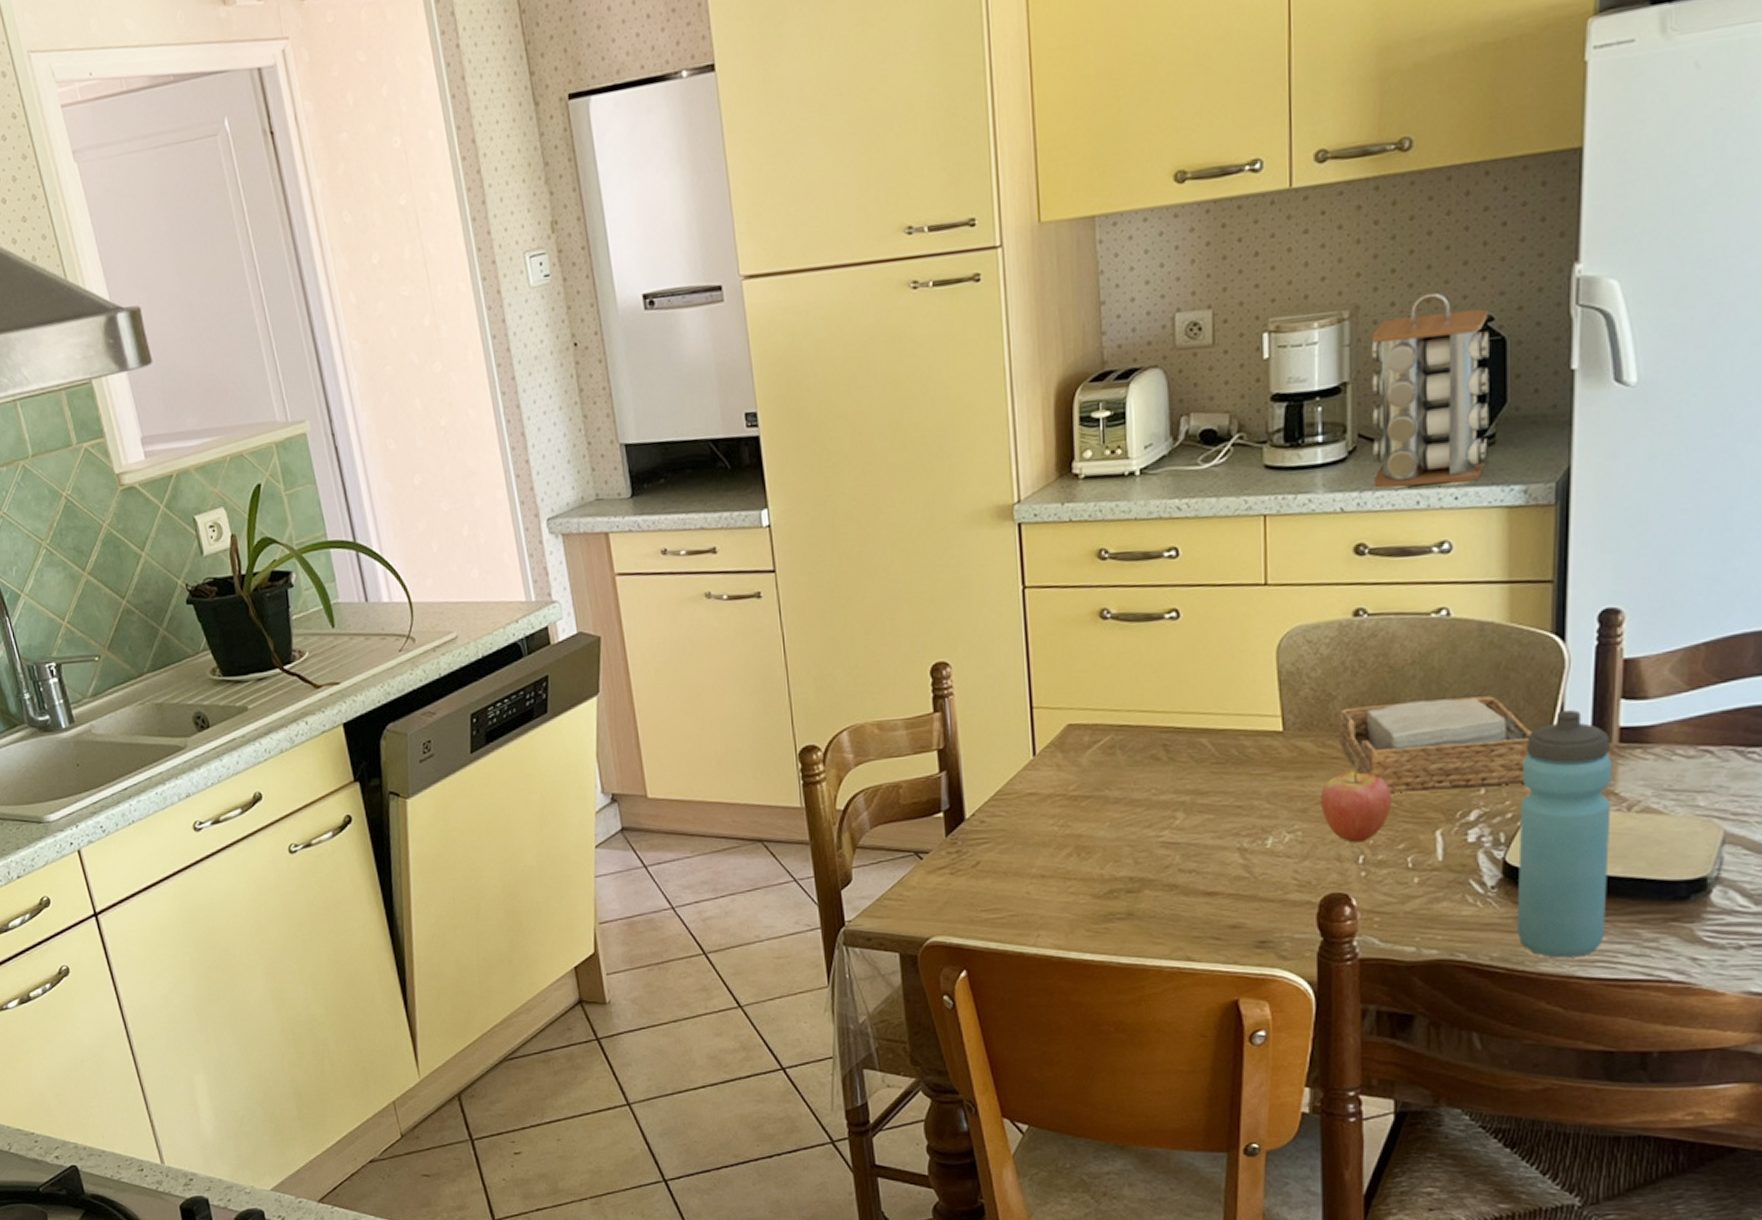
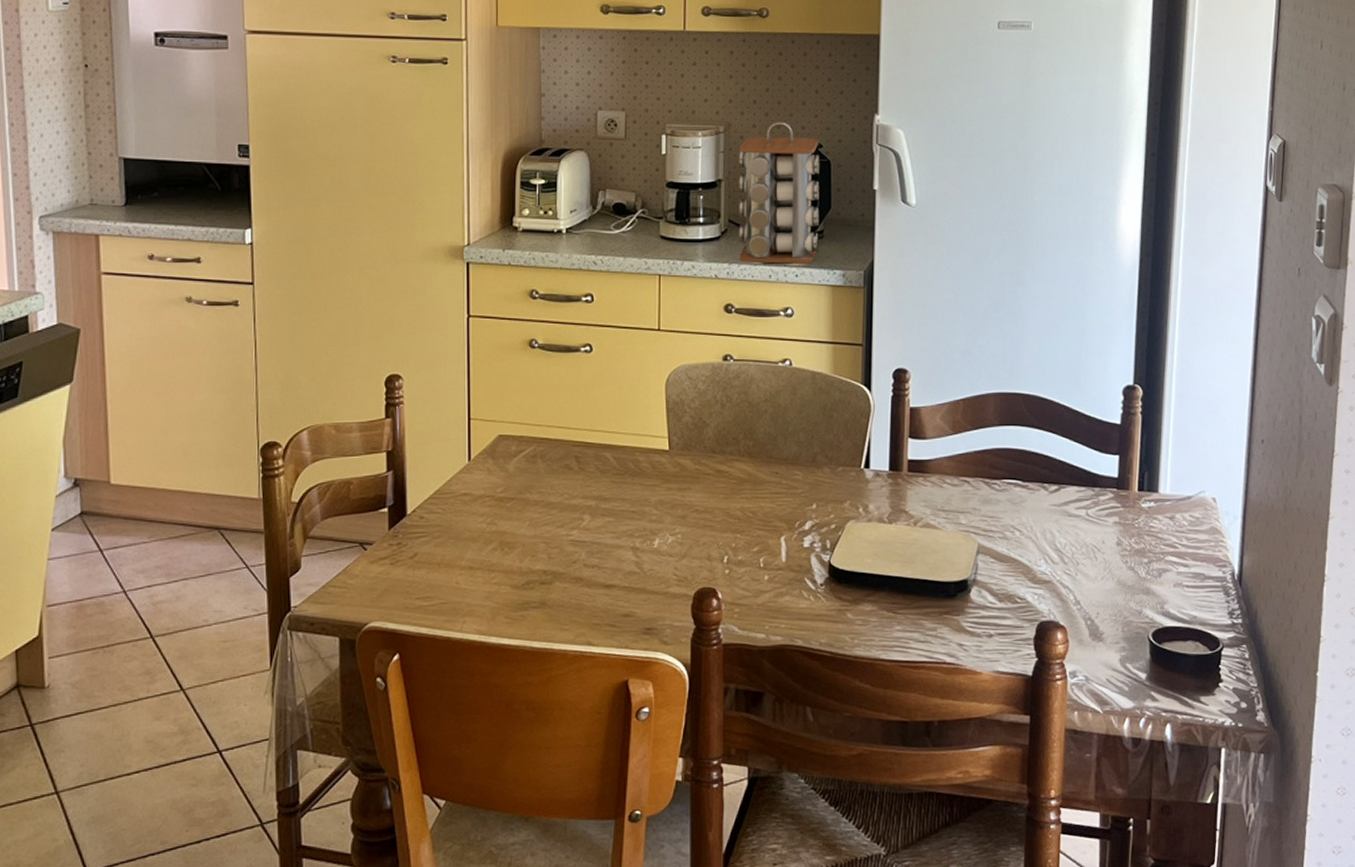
fruit: present [1320,759,1392,843] -> none [696,476,749,545]
napkin holder: present [1338,696,1532,793] -> none [710,430,849,504]
water bottle: present [1517,710,1613,958] -> none [839,445,904,644]

